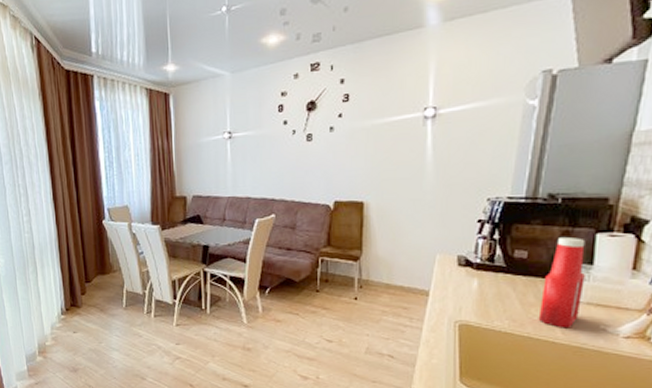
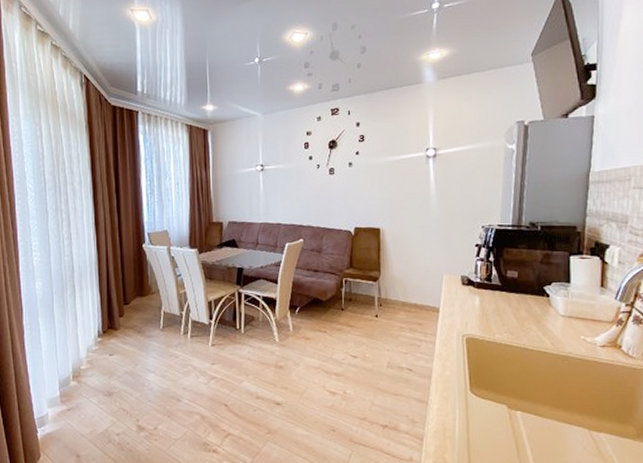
ketchup bottle: present [538,238,586,329] -> none [531,260,565,340]

